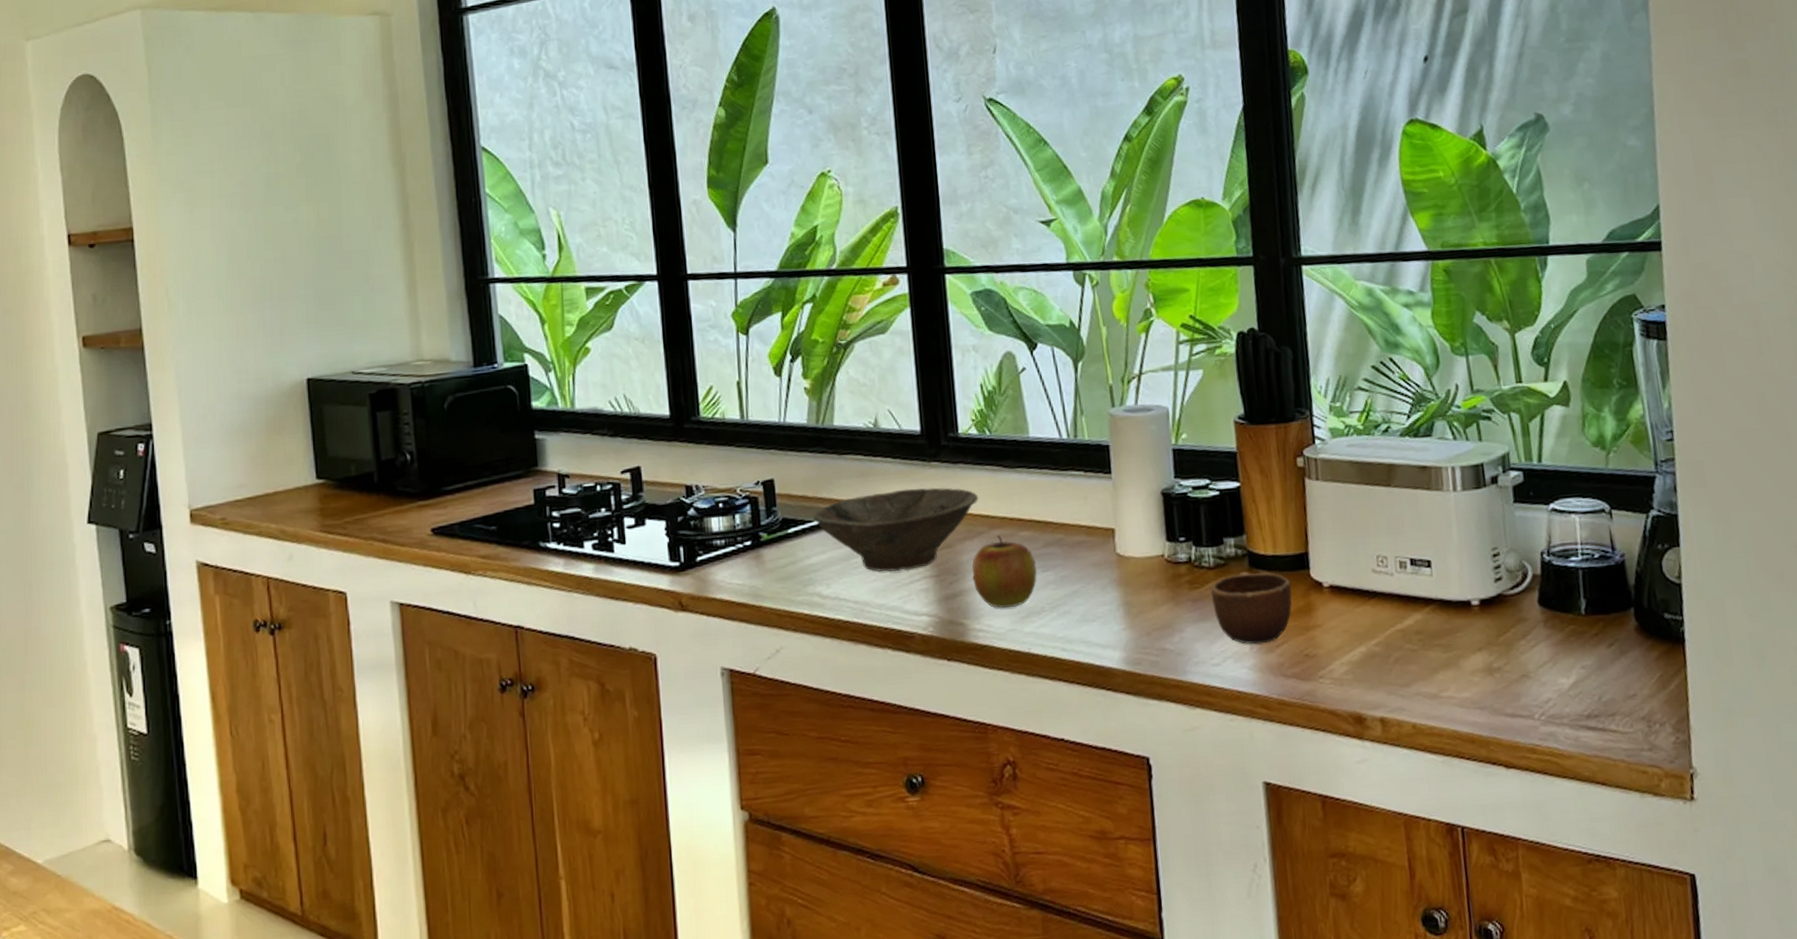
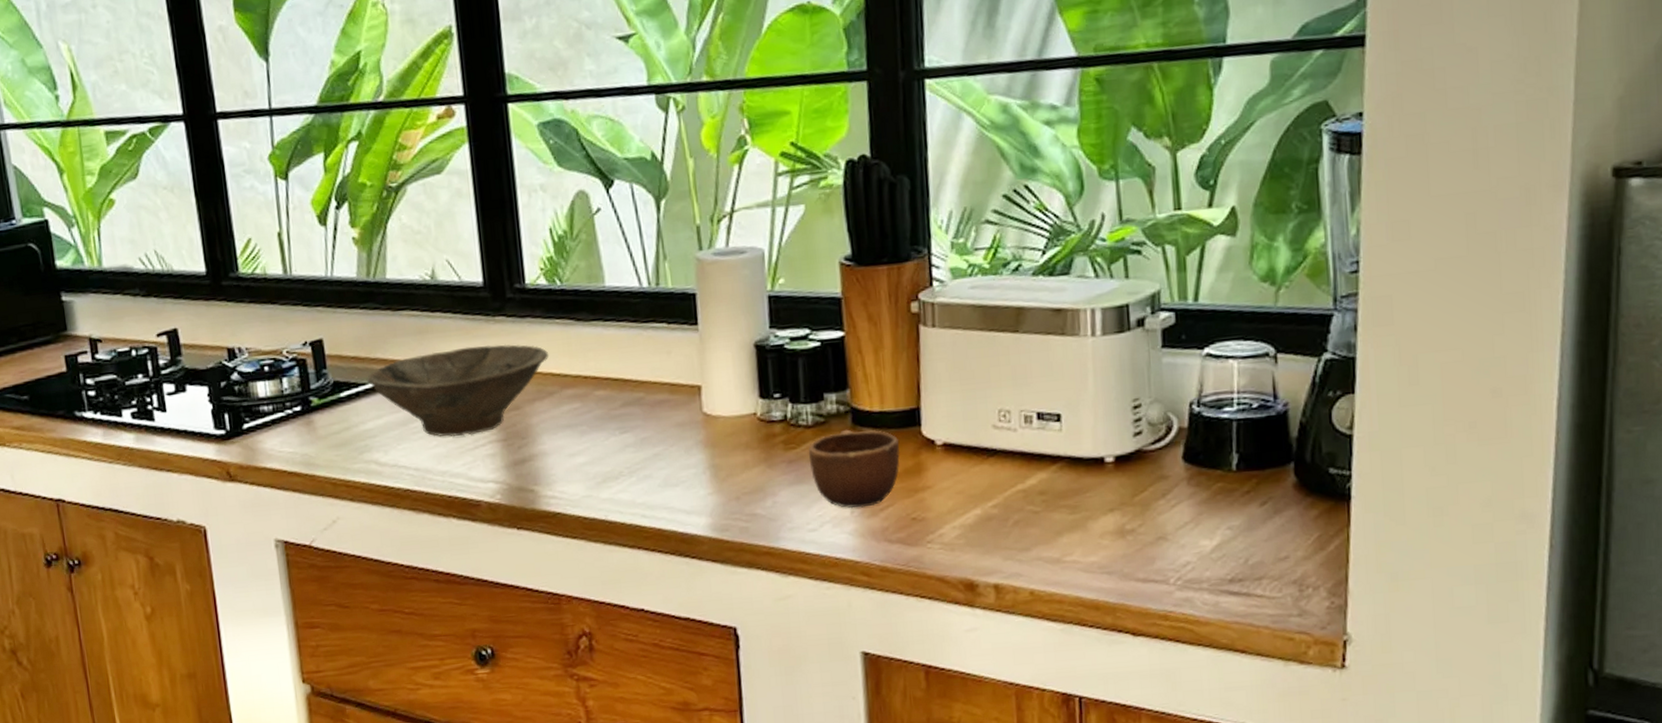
apple: present [972,534,1037,608] -> none [542,394,615,473]

